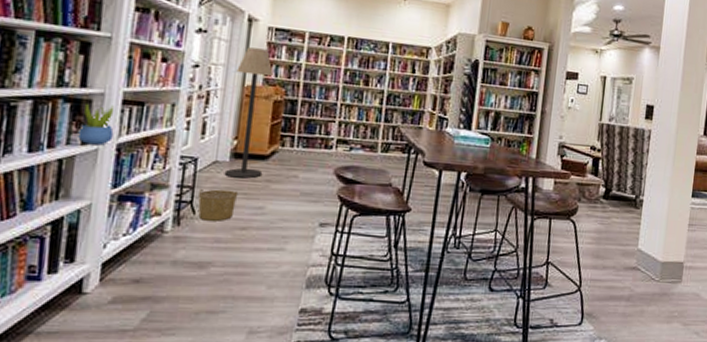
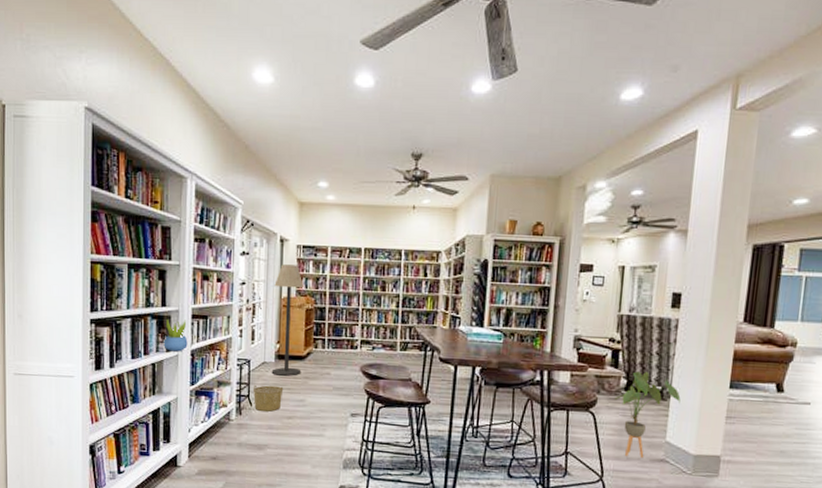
house plant: none [594,180,652,267] -> present [615,371,681,459]

